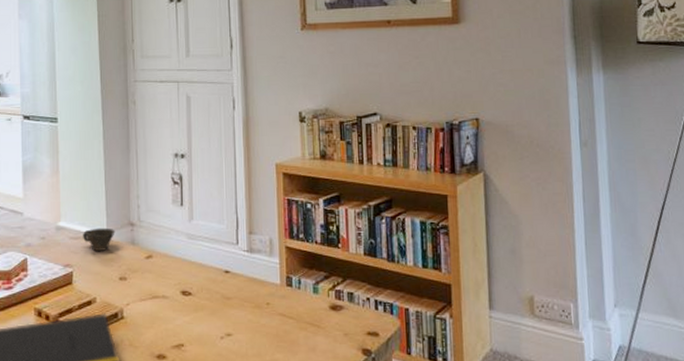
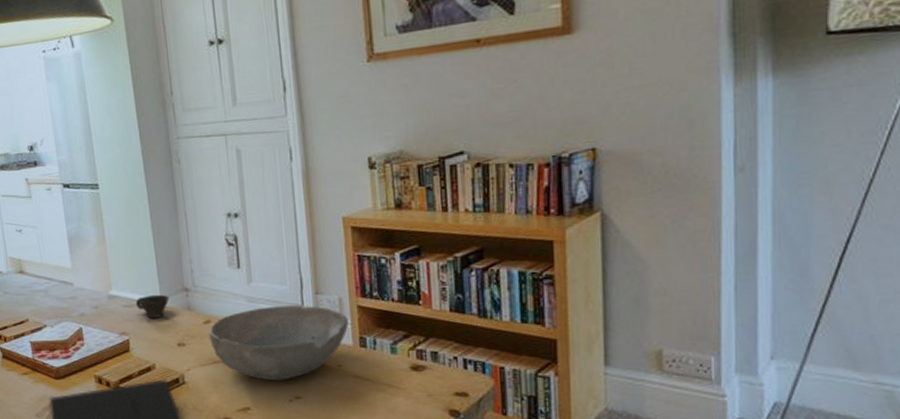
bowl: none [150,244,278,317] -> present [209,305,349,381]

